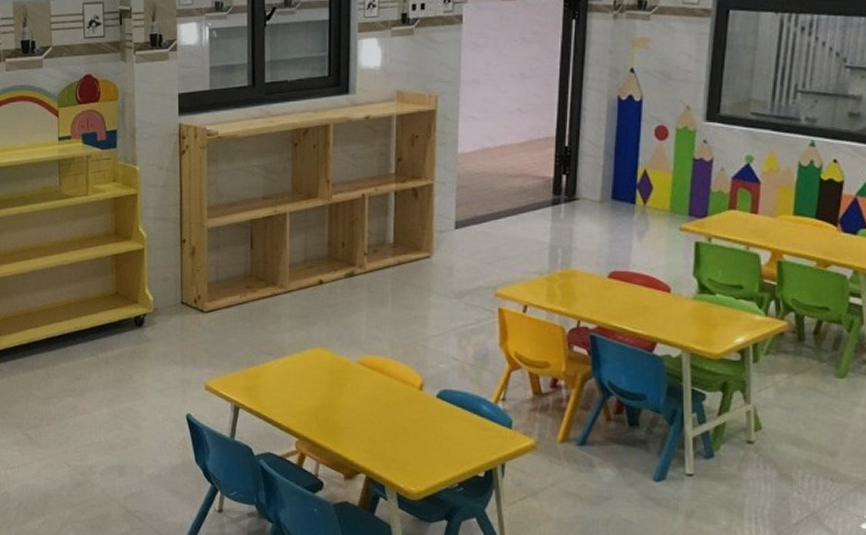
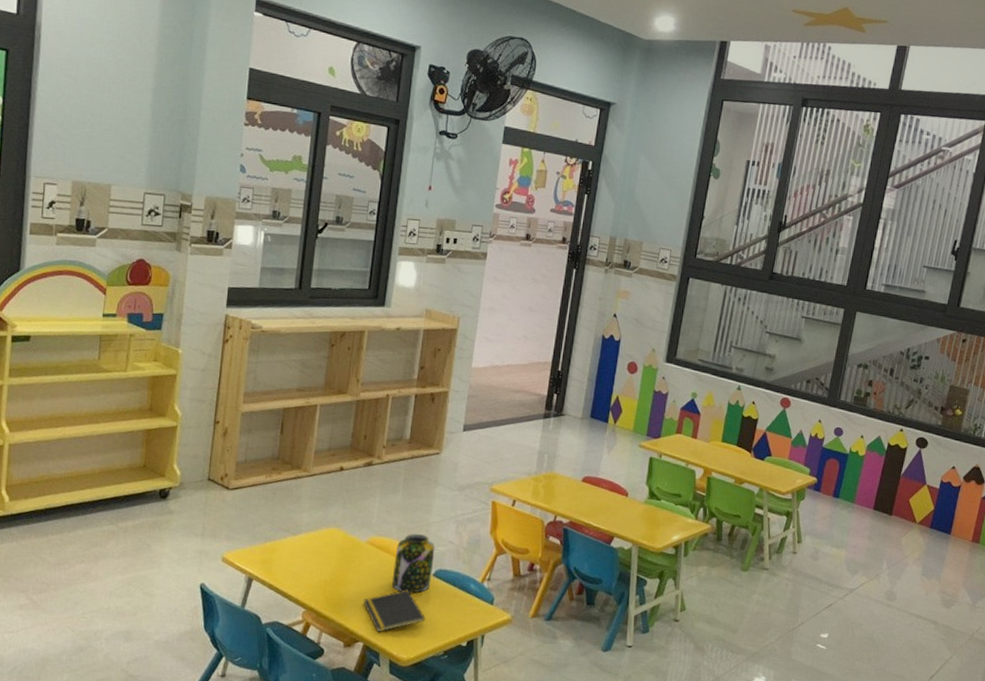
notepad: none [360,414,433,462] -> present [363,589,426,632]
jar: none [391,351,436,418] -> present [392,534,435,593]

